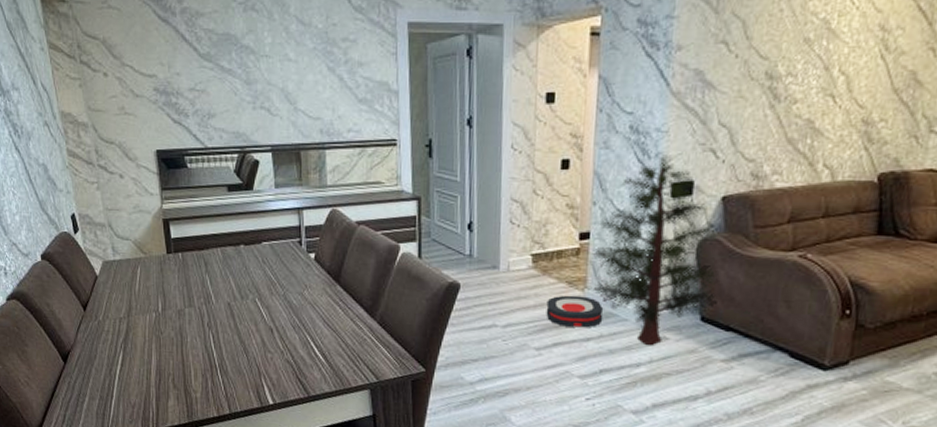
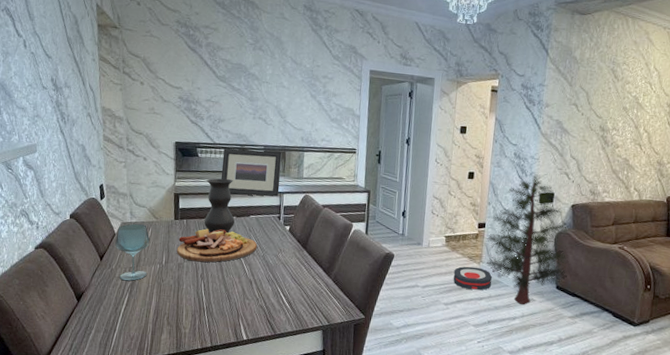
wine glass: none [98,262,141,336] -> present [115,223,150,281]
food platter: none [174,263,275,308] -> present [176,229,258,263]
vase: none [201,194,243,268] -> present [203,178,235,233]
picture frame: none [219,152,297,215] -> present [221,148,282,197]

